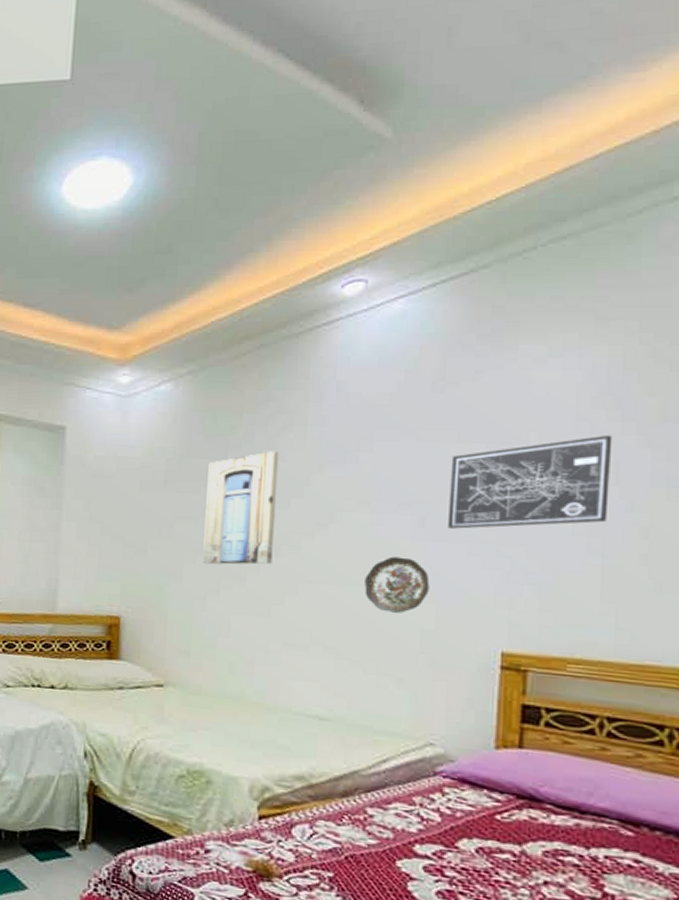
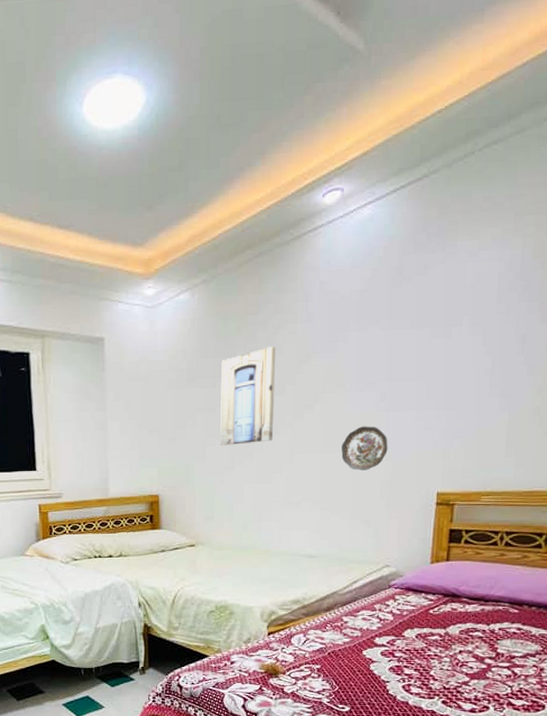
wall art: present [448,434,613,529] -> none [402,313,522,400]

